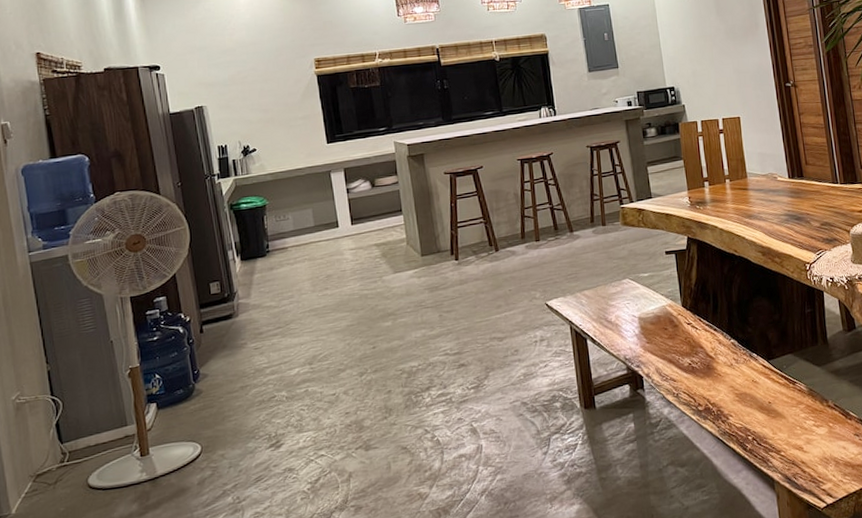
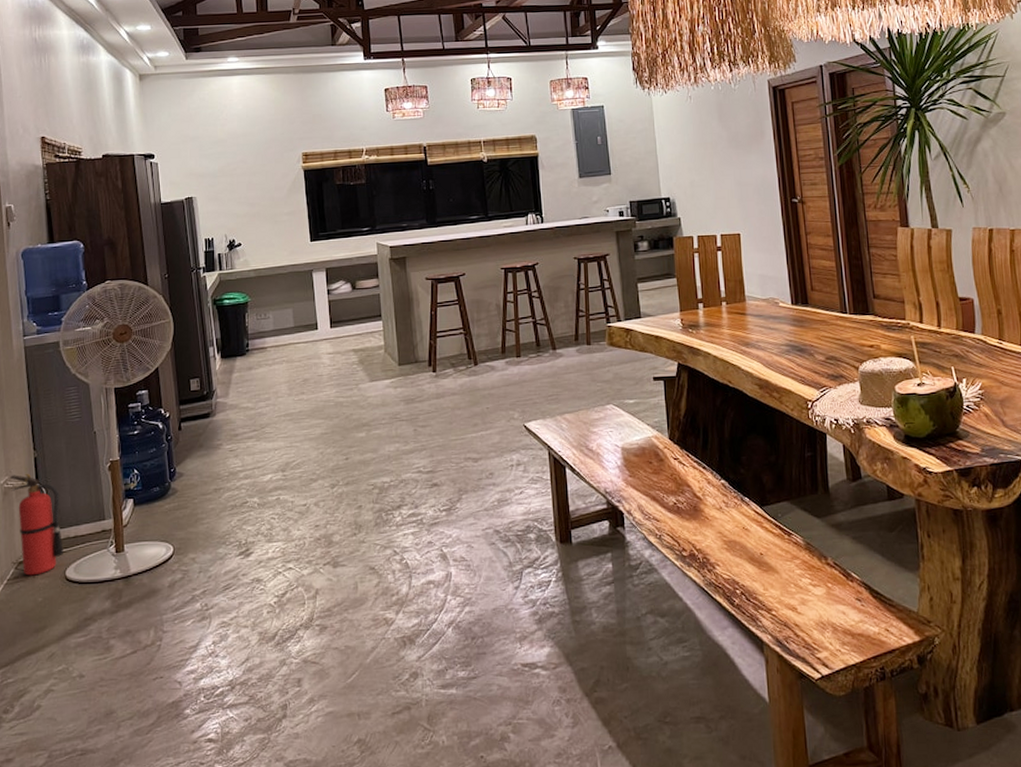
fire extinguisher: none [22,387,85,488] -> present [10,473,63,576]

